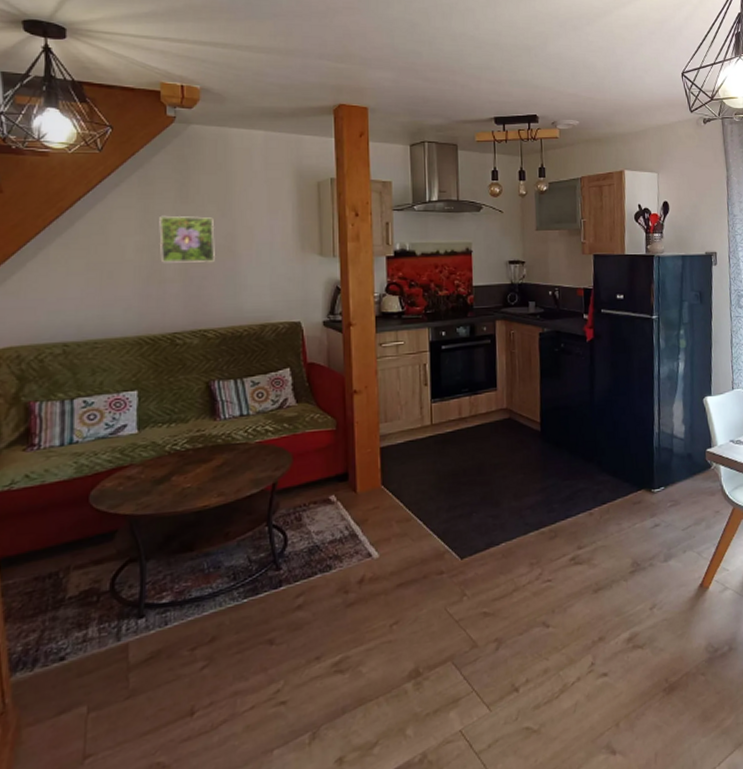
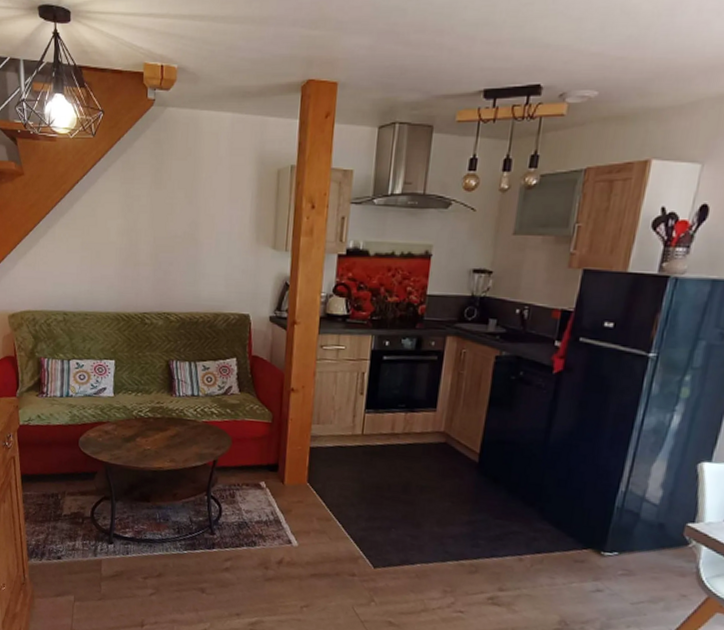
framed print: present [159,215,215,263] -> none [136,200,181,249]

